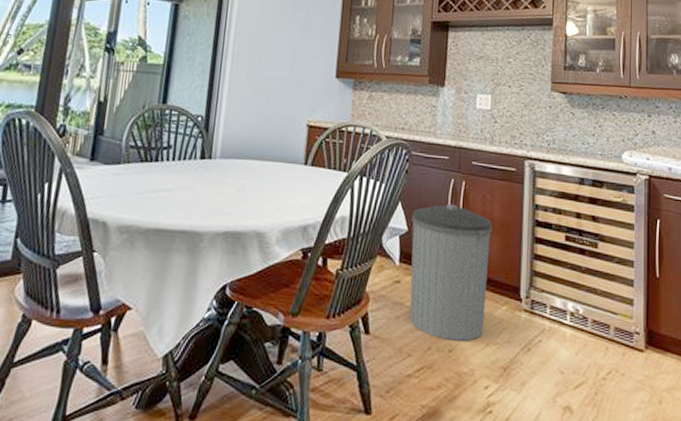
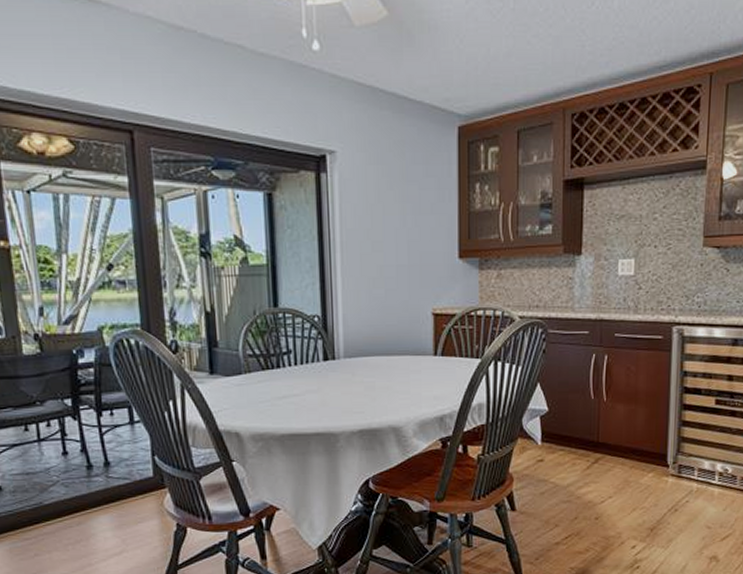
trash can: present [409,204,492,341] -> none [552,379,638,509]

